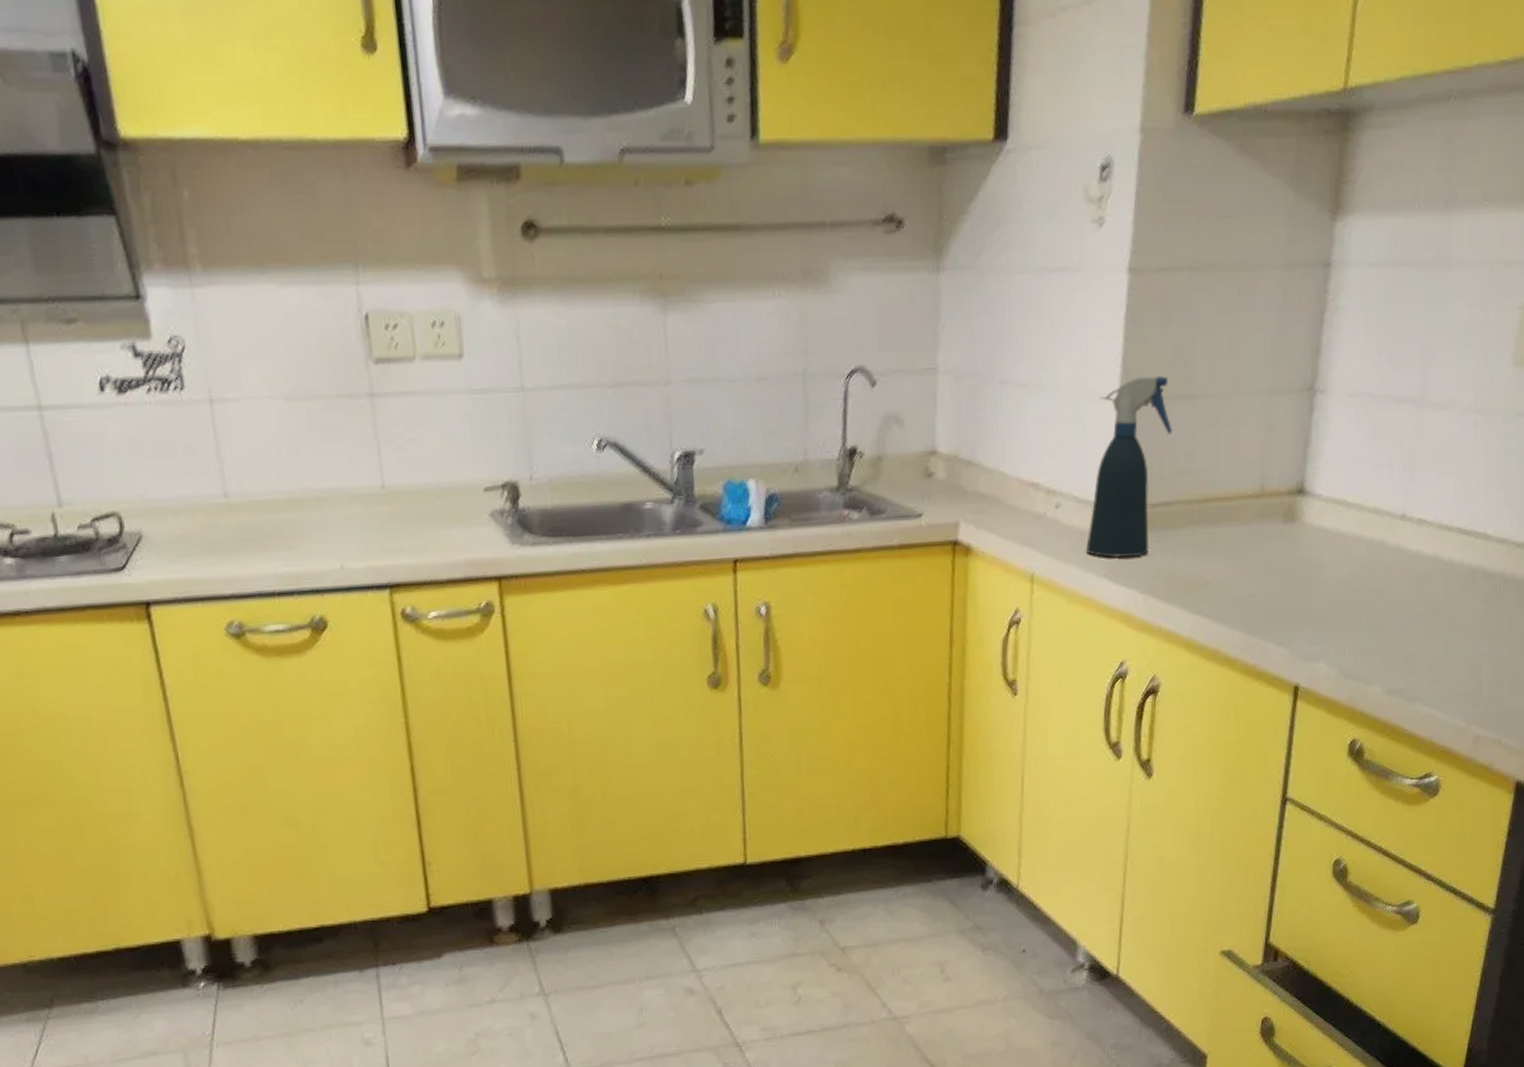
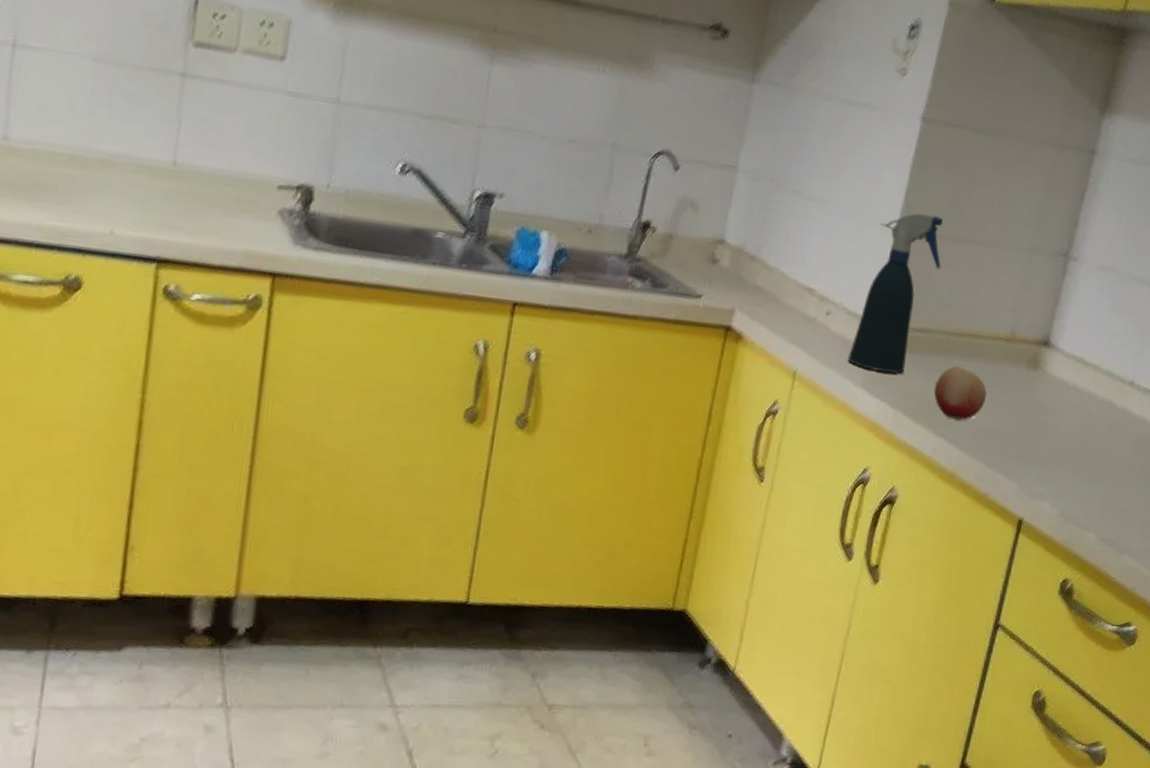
fruit: none [1183,534,1241,593] -> present [933,365,987,420]

